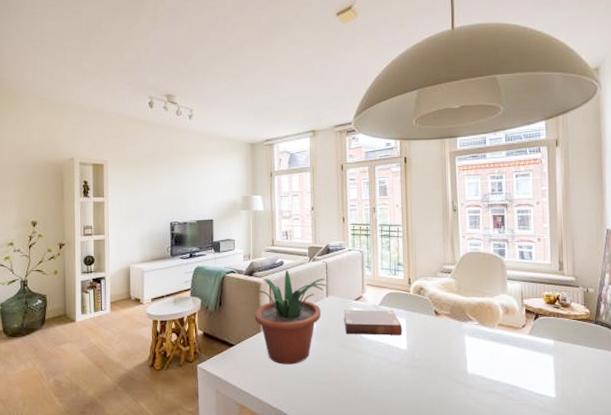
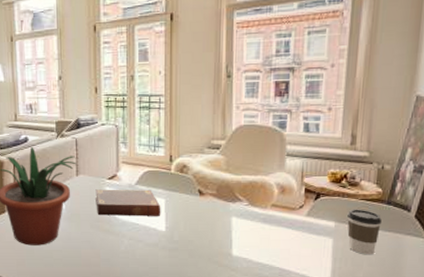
coffee cup: none [563,328,592,371] -> present [347,209,381,255]

